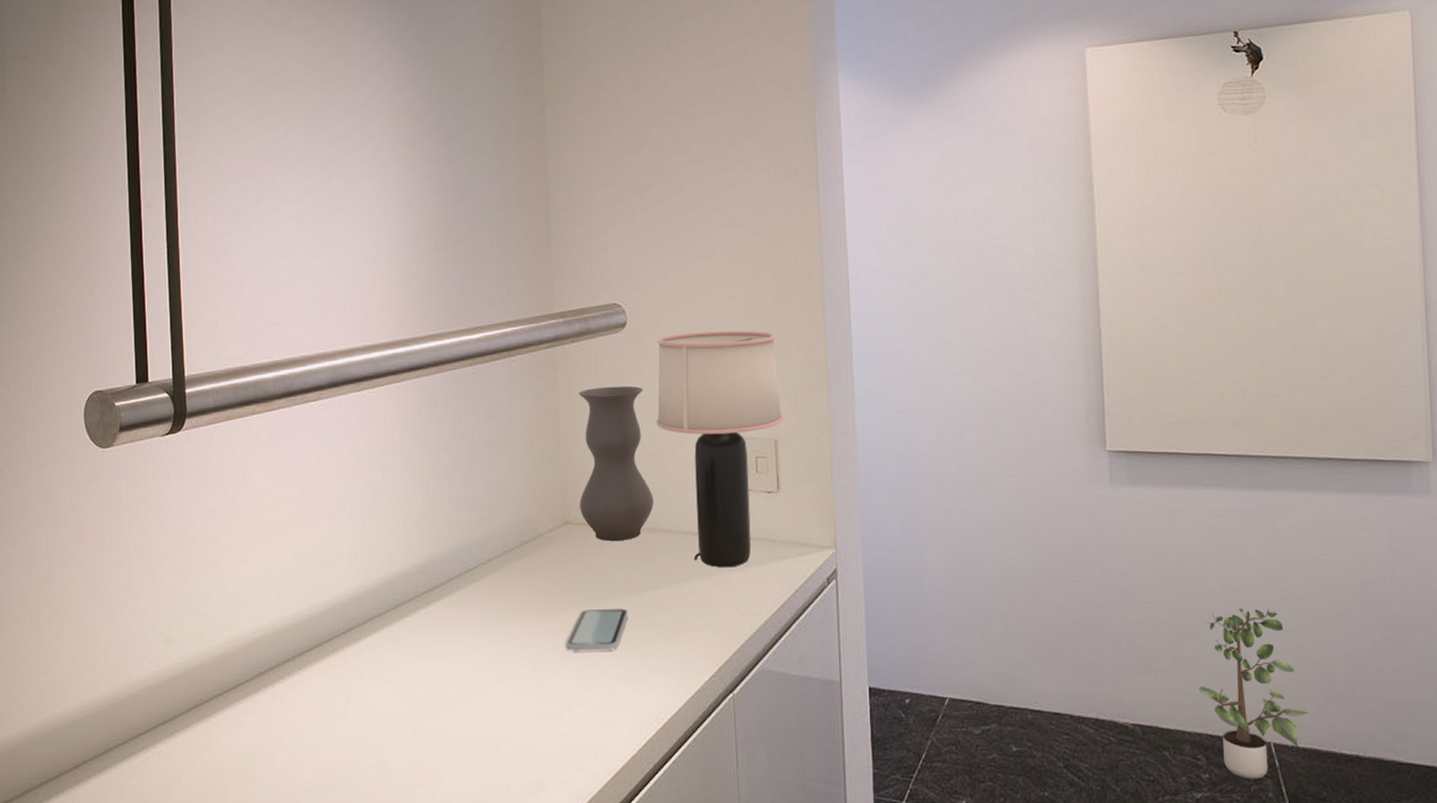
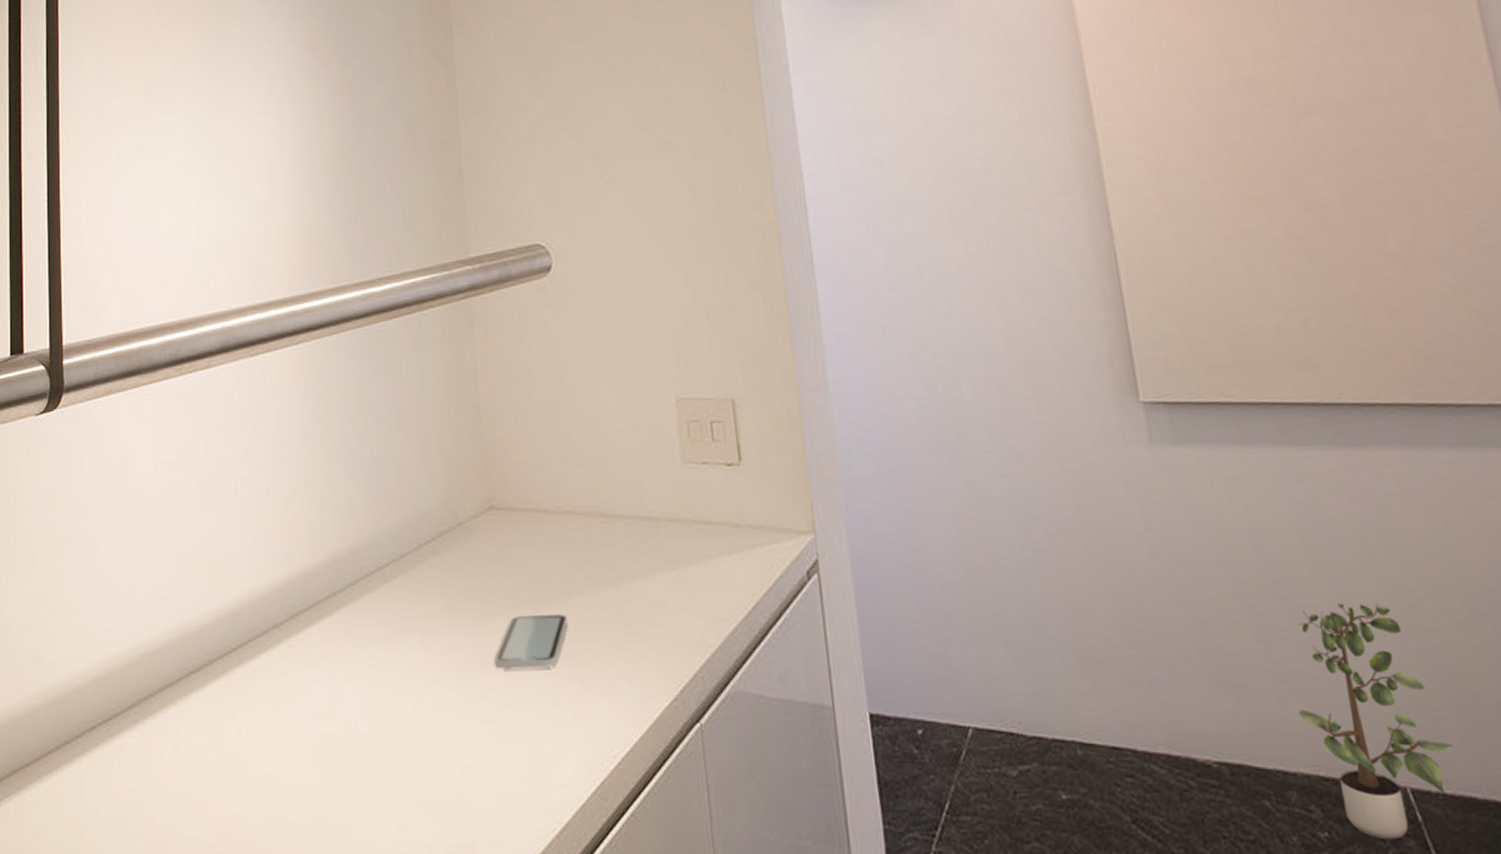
vase: present [578,386,654,541] -> none [499,340,593,530]
table lamp: present [656,330,783,568] -> none [587,270,740,561]

